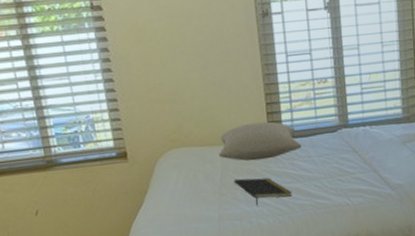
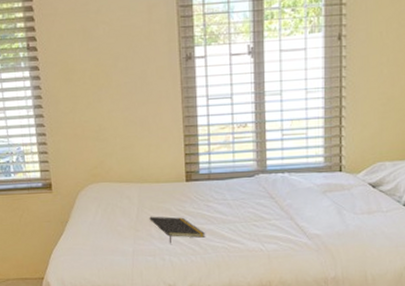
pillow: present [218,121,302,161] -> none [136,162,218,200]

